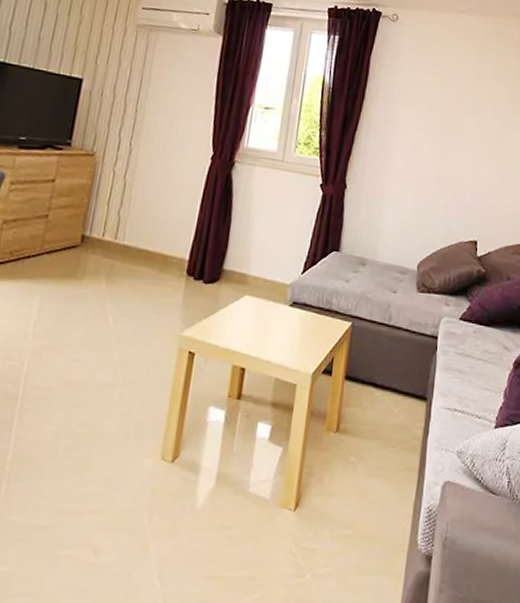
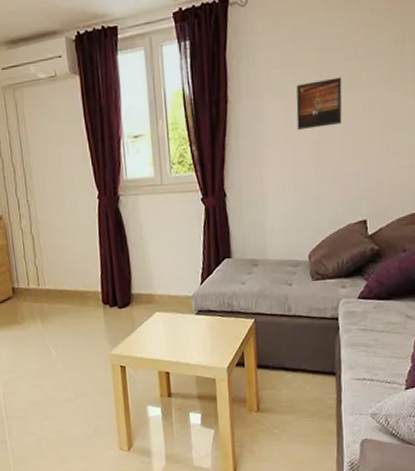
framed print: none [425,101,471,146] -> present [296,77,342,130]

